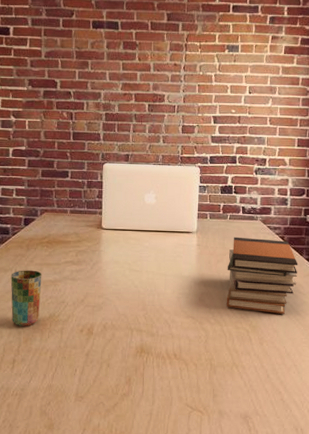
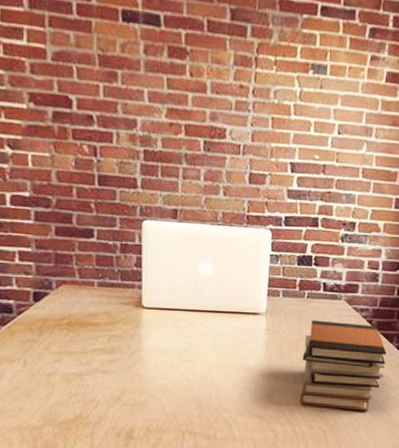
cup: present [10,270,42,326] -> none [19,360,63,431]

